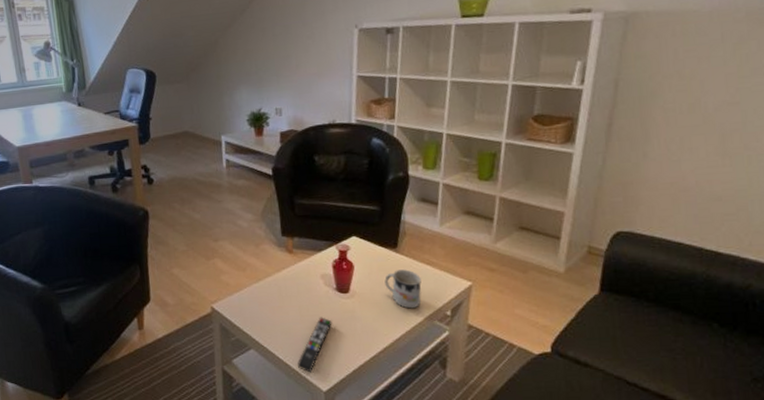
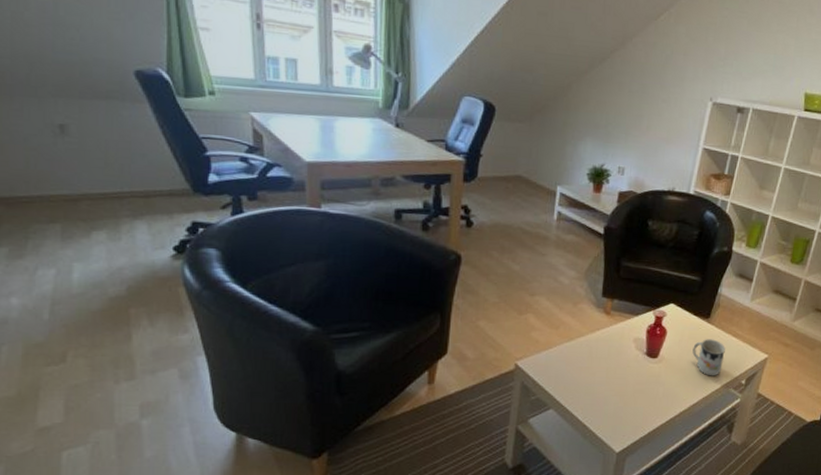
remote control: present [297,317,332,373] -> none [594,380,637,434]

